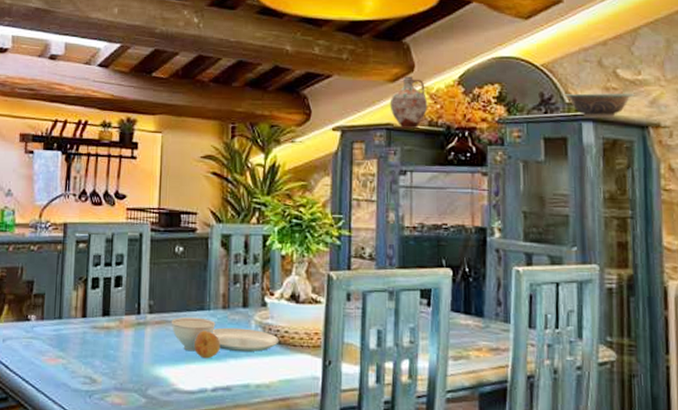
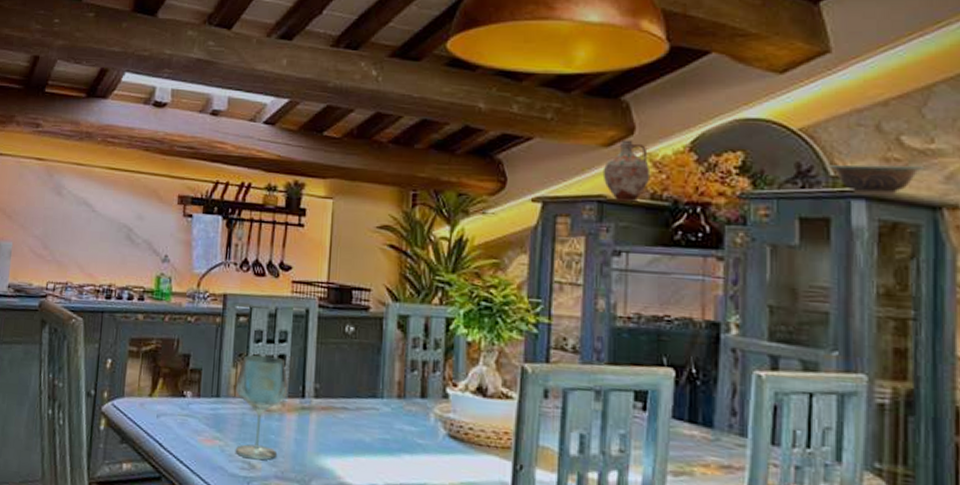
wine glass: none [77,277,125,374] -> present [235,354,289,461]
bowl: present [171,316,216,352] -> none [338,404,389,443]
fruit: present [194,330,221,359] -> none [365,420,394,453]
plate: present [212,327,279,352] -> none [384,418,462,449]

